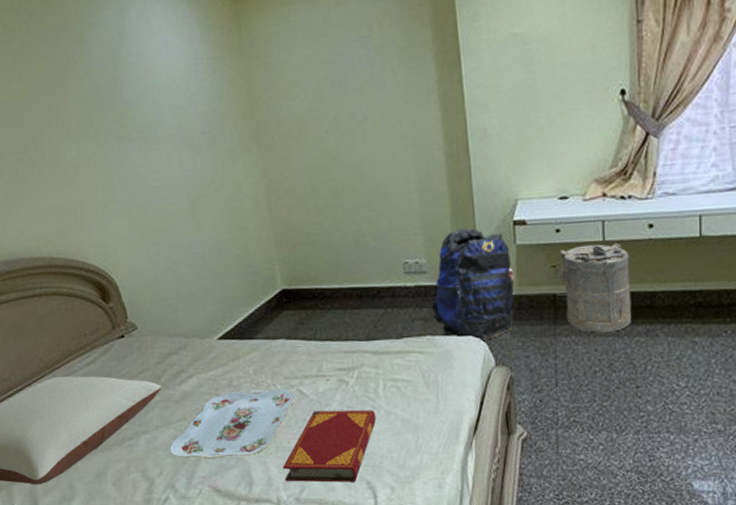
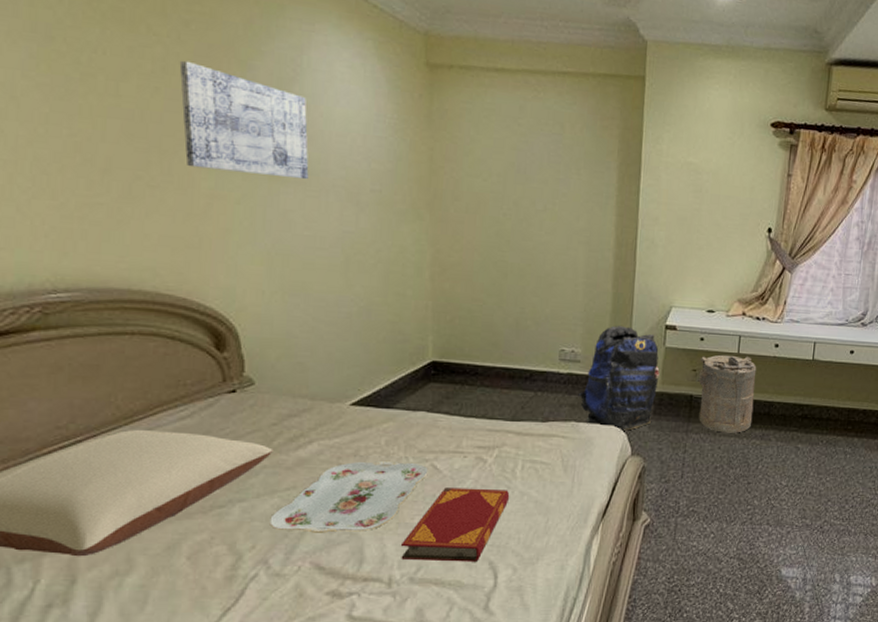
wall art: none [32,47,148,143] -> present [179,60,309,180]

